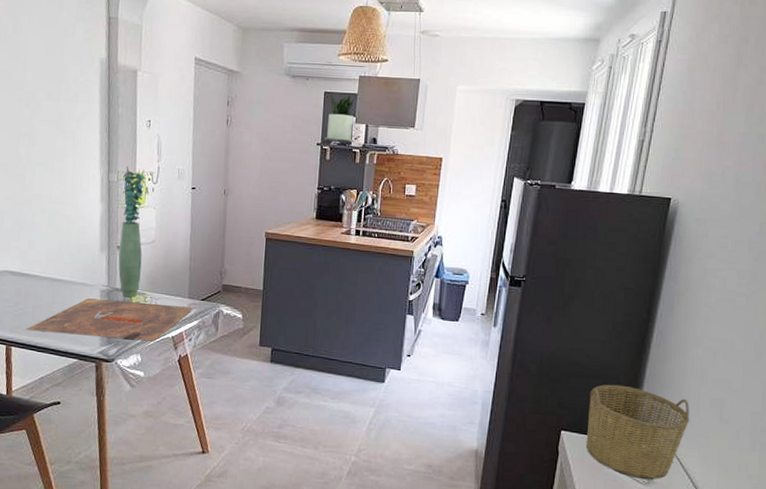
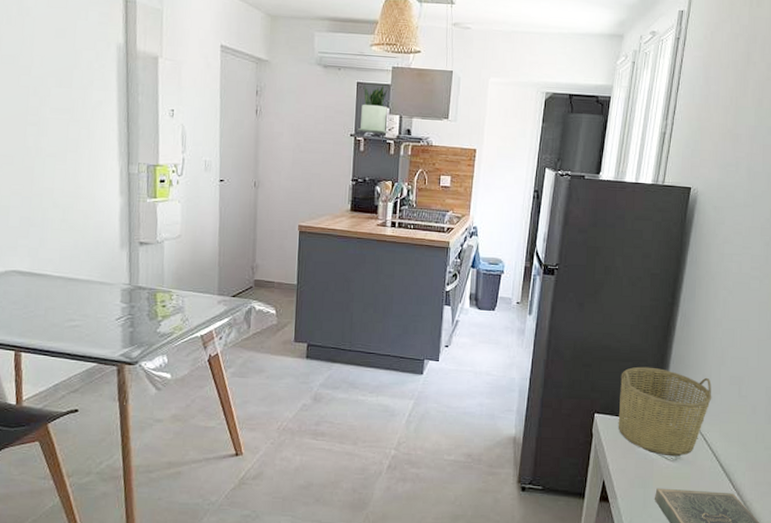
placemat: present [26,298,194,342] -> none [38,298,224,342]
vase: present [118,165,146,298] -> none [140,157,170,296]

